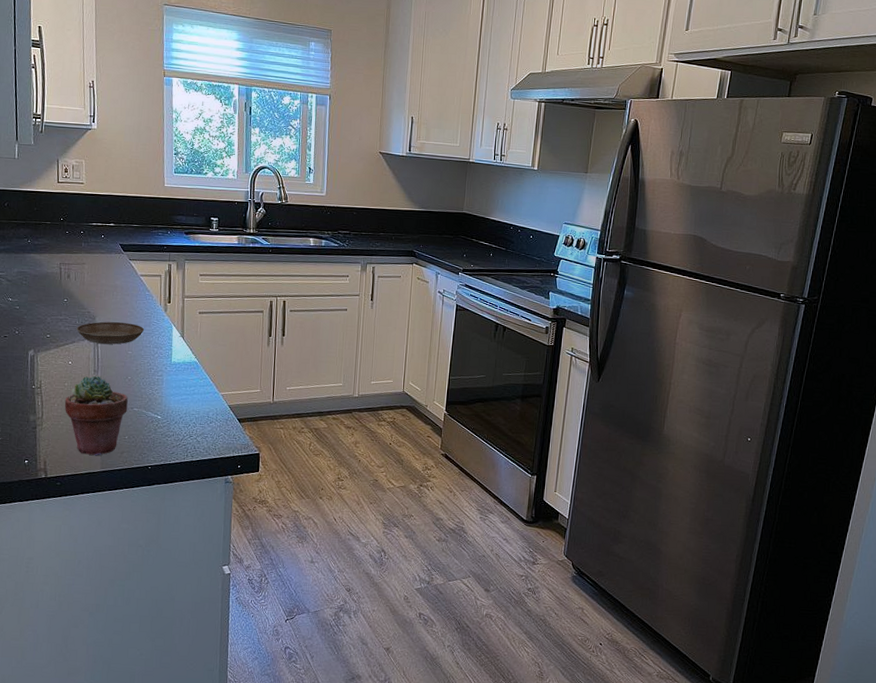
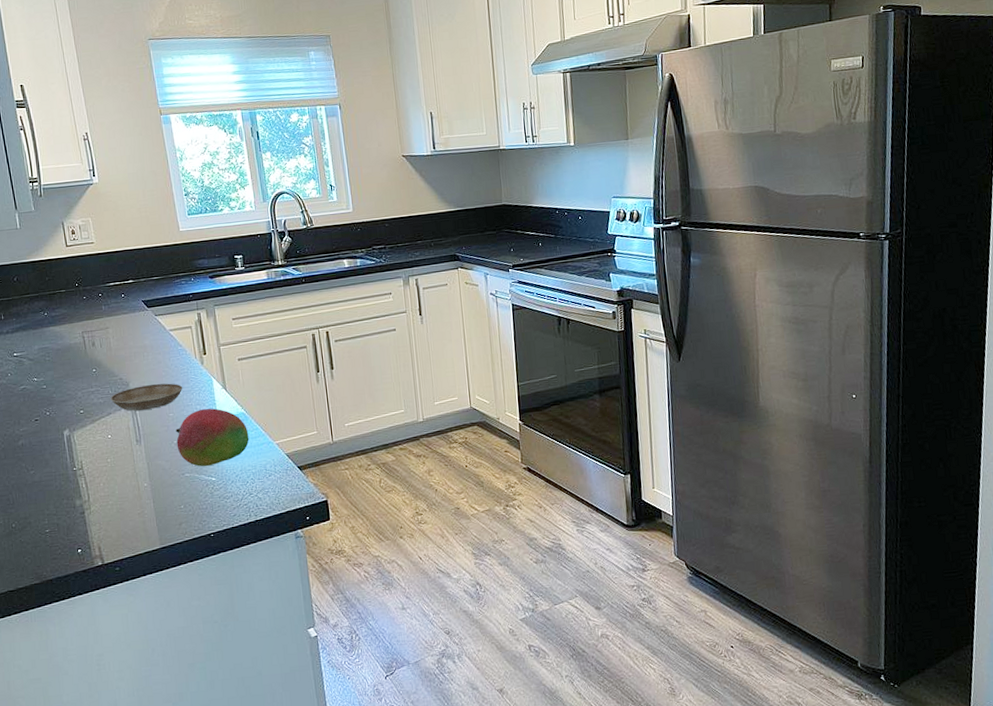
potted succulent: present [64,376,128,456] -> none [110,445,178,533]
fruit: none [130,352,198,405] -> present [175,408,249,467]

